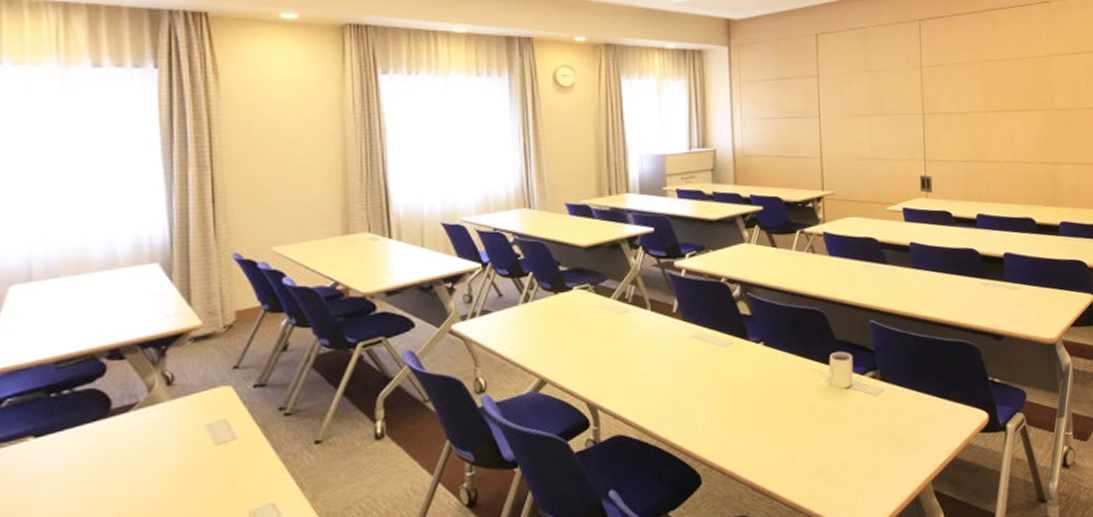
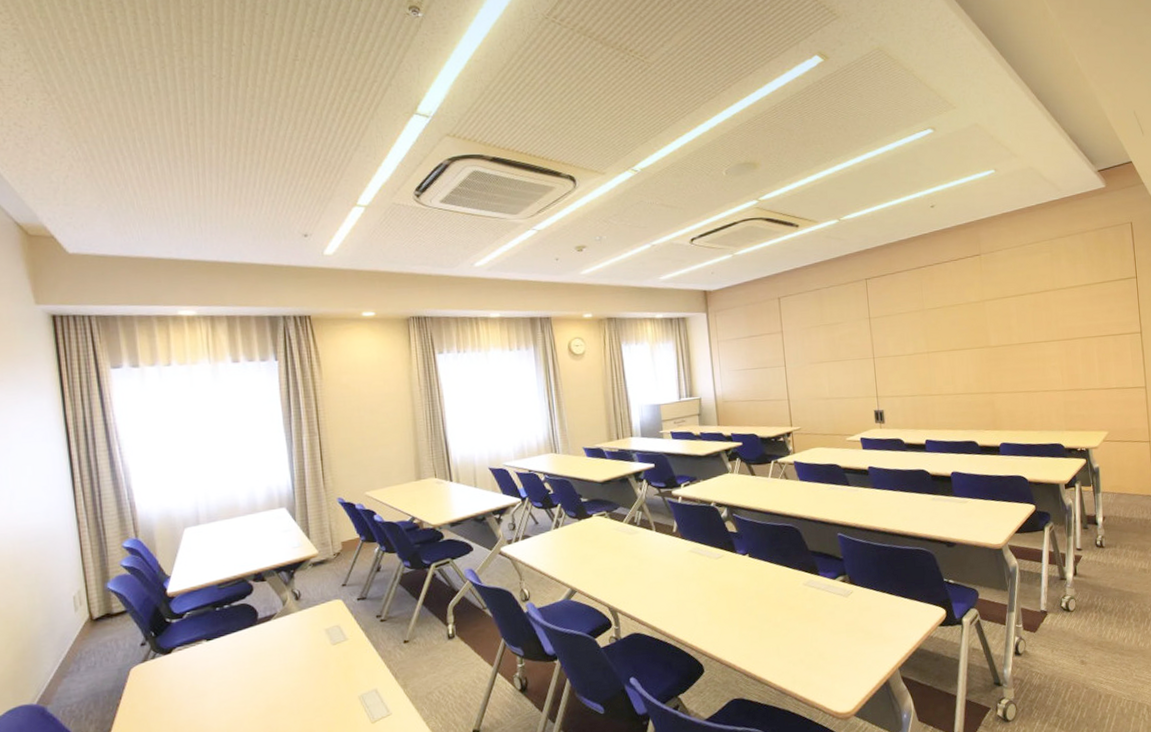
mug: present [829,351,854,389] -> none [804,560,826,592]

